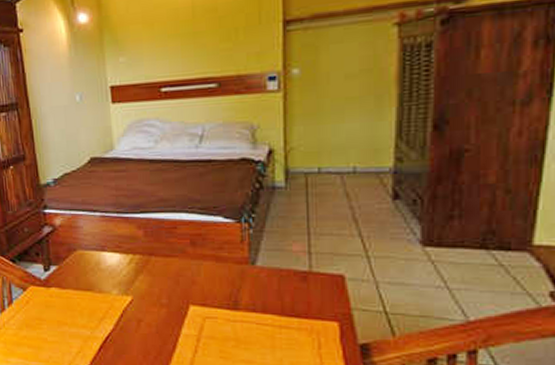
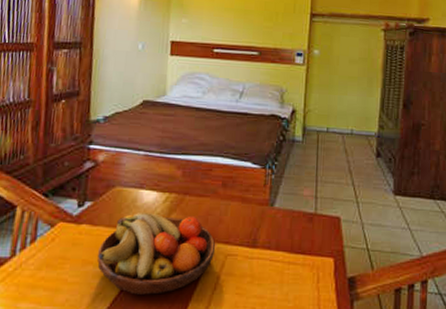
fruit bowl: none [71,274,192,355] -> present [97,211,216,295]

